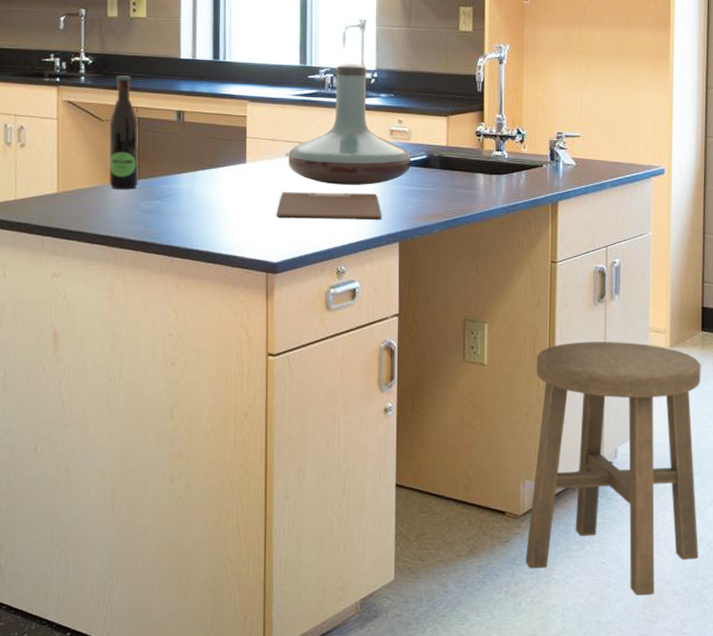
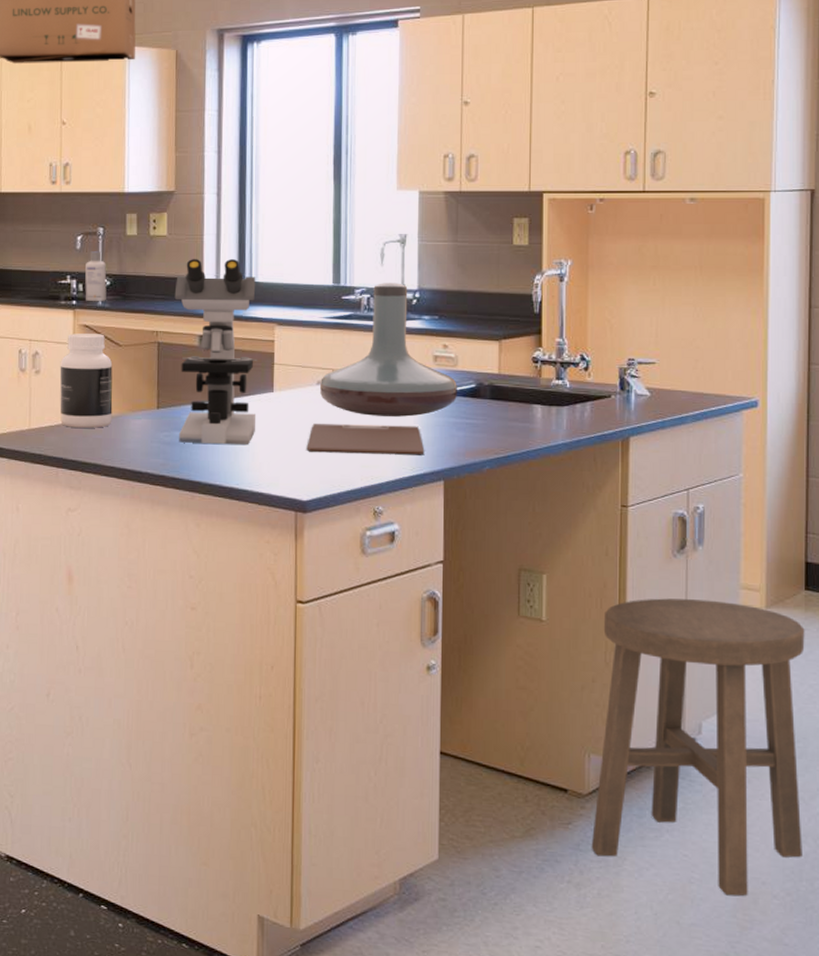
medicine bottle: none [44,109,96,198] -> present [59,333,113,428]
screw cap bottle: none [67,31,89,80] -> present [84,251,107,302]
bottle: present [109,76,139,189] -> none [127,298,158,419]
microscope: none [153,39,232,212] -> present [174,258,258,444]

